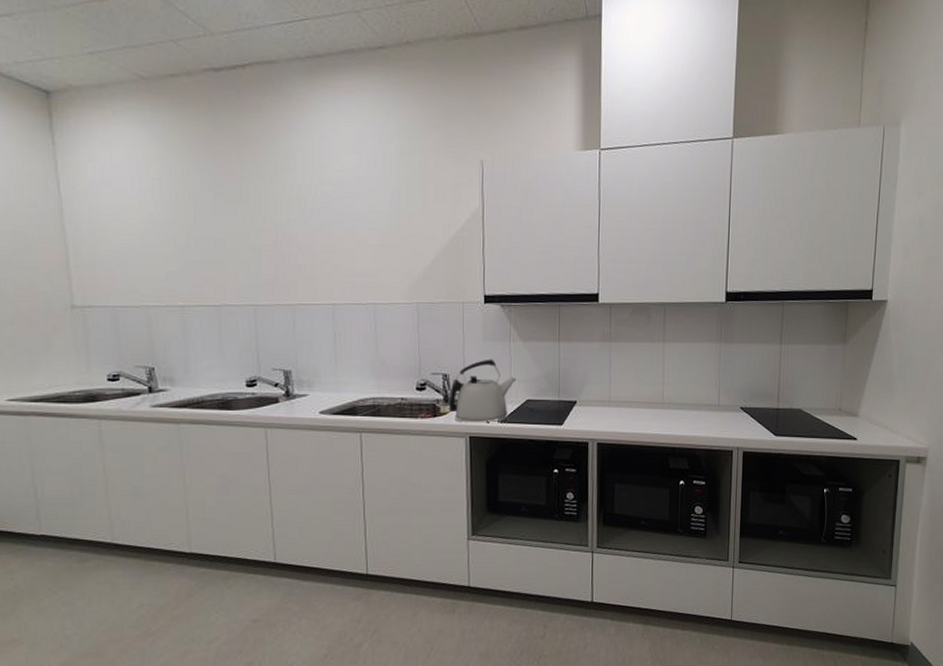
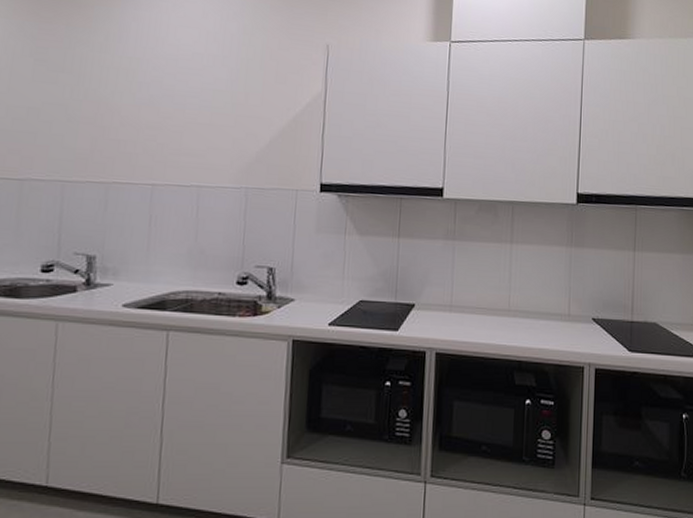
kettle: present [449,359,517,423] -> none [272,253,350,325]

